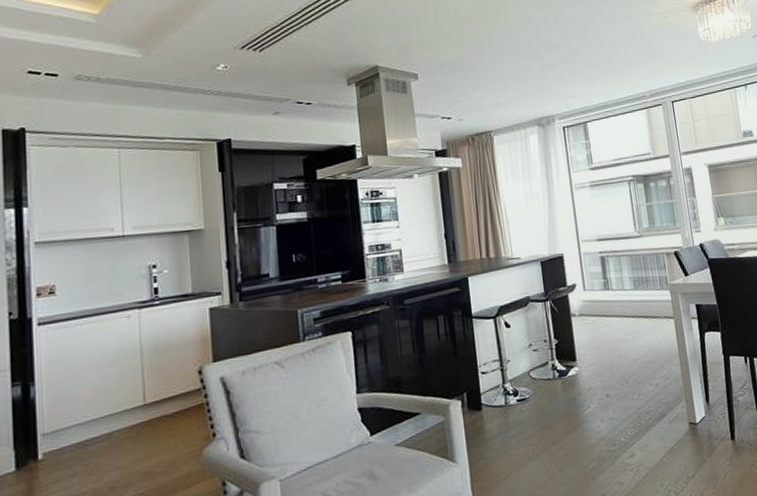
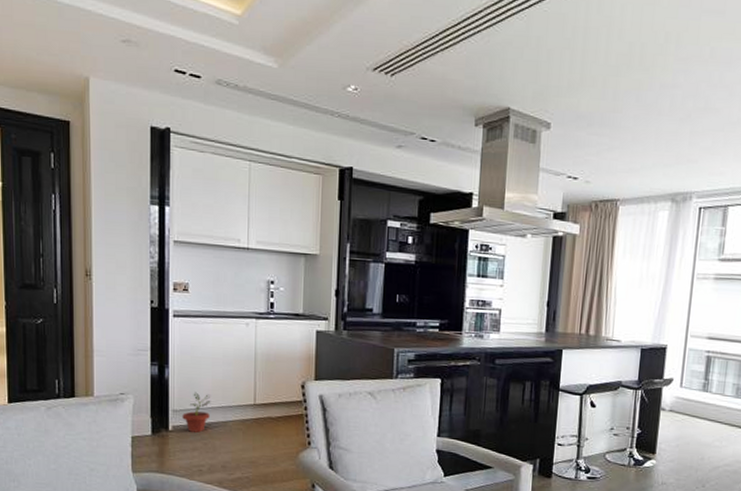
potted plant: none [55,405,91,456] -> present [182,392,211,433]

